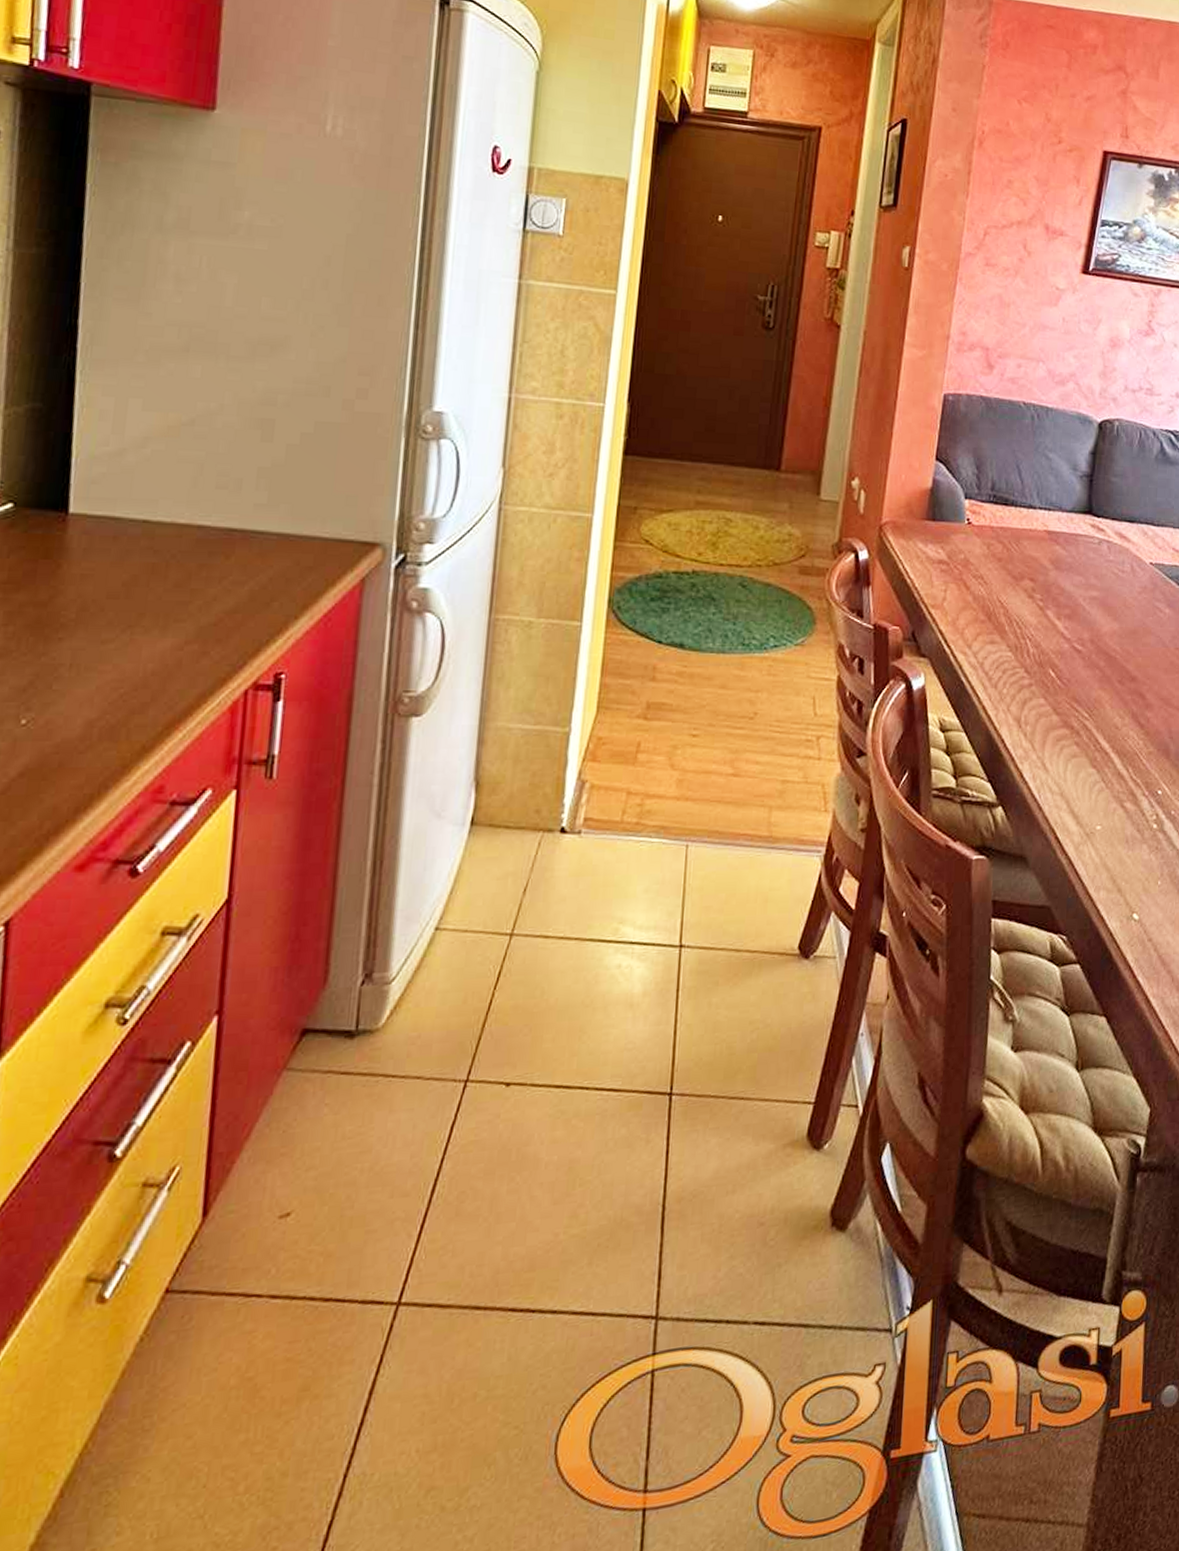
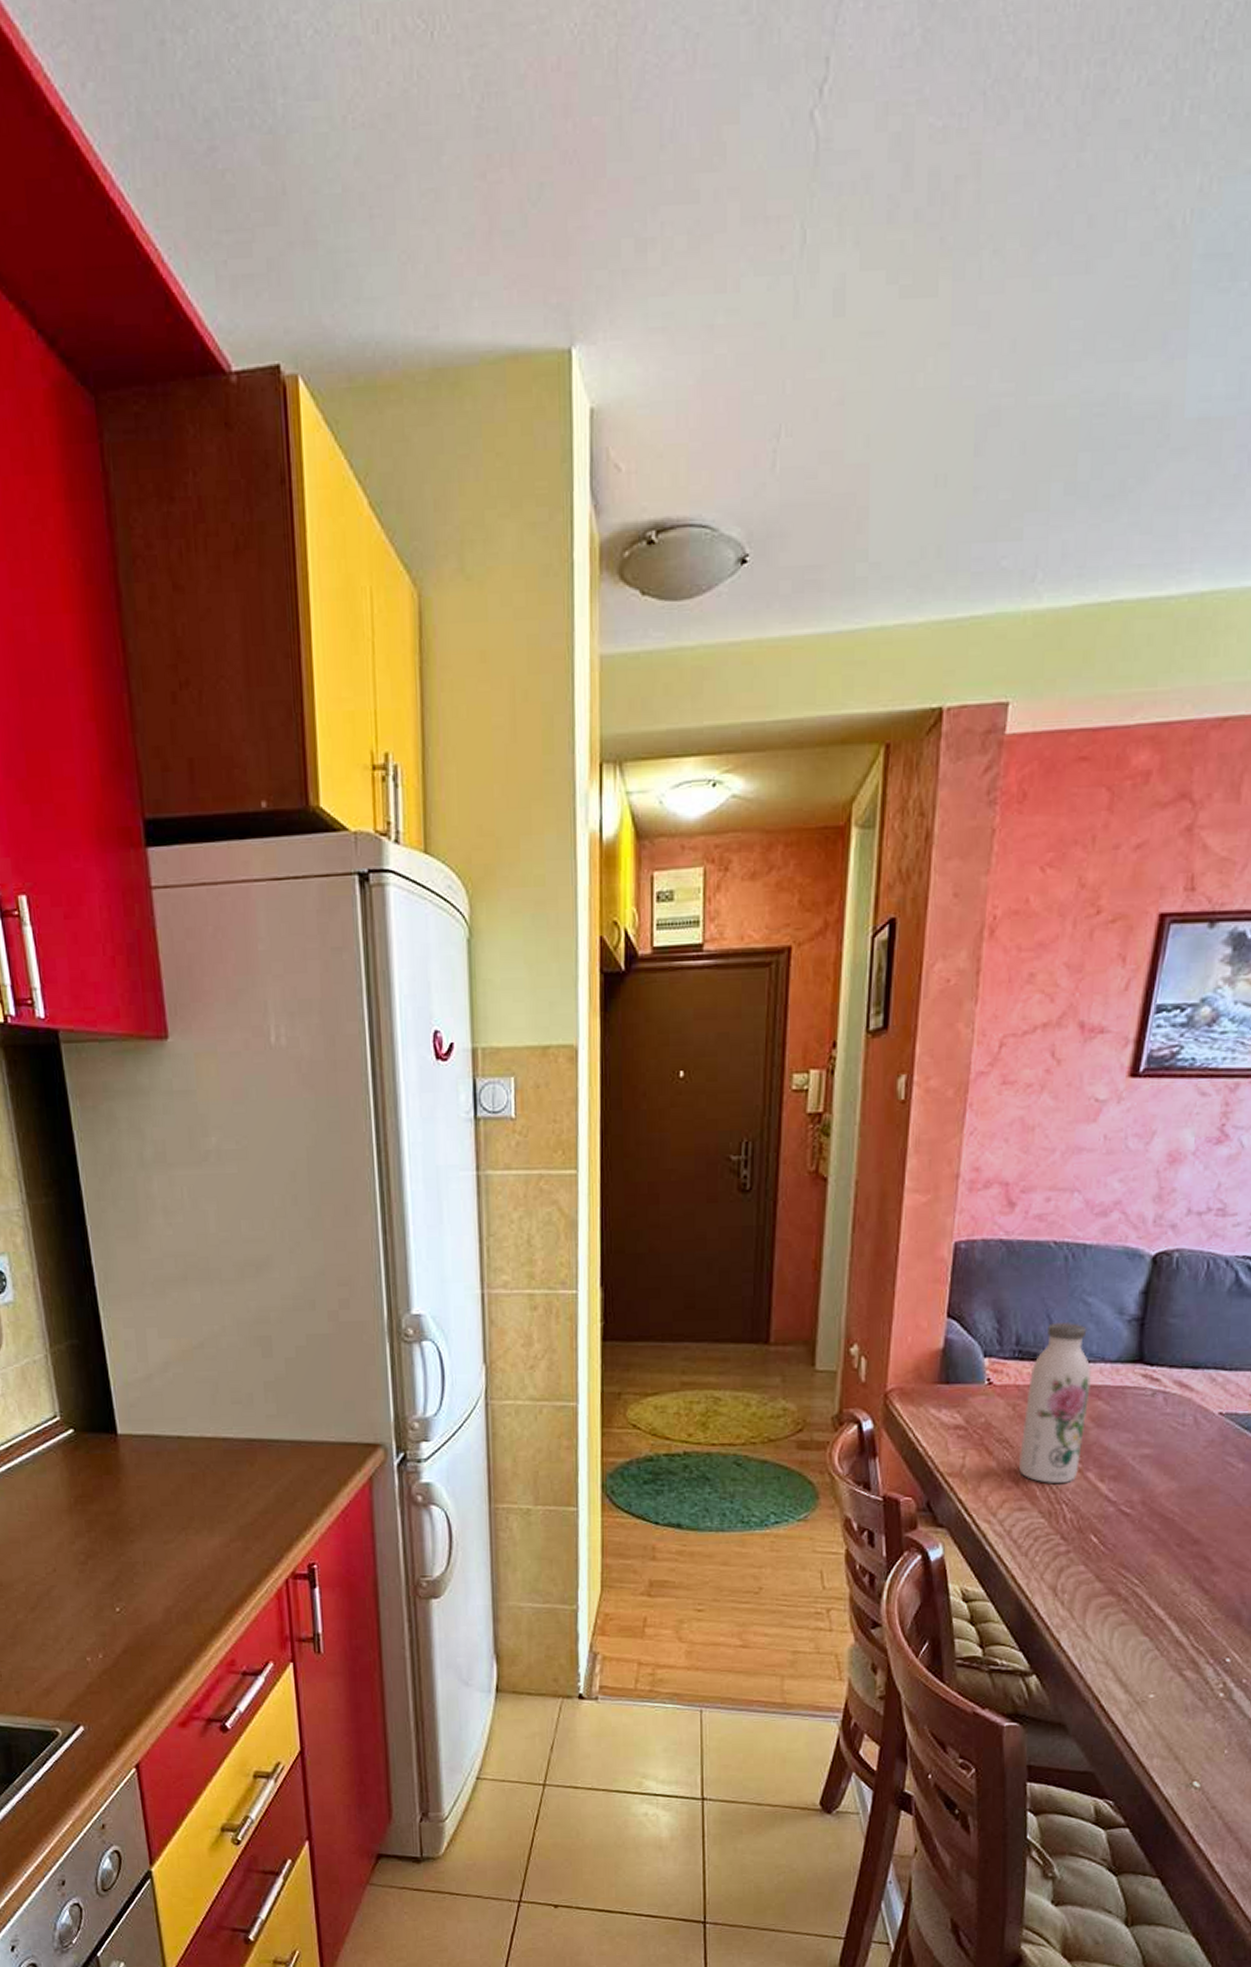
water bottle: none [991,473,1052,619] -> present [1018,1321,1092,1483]

